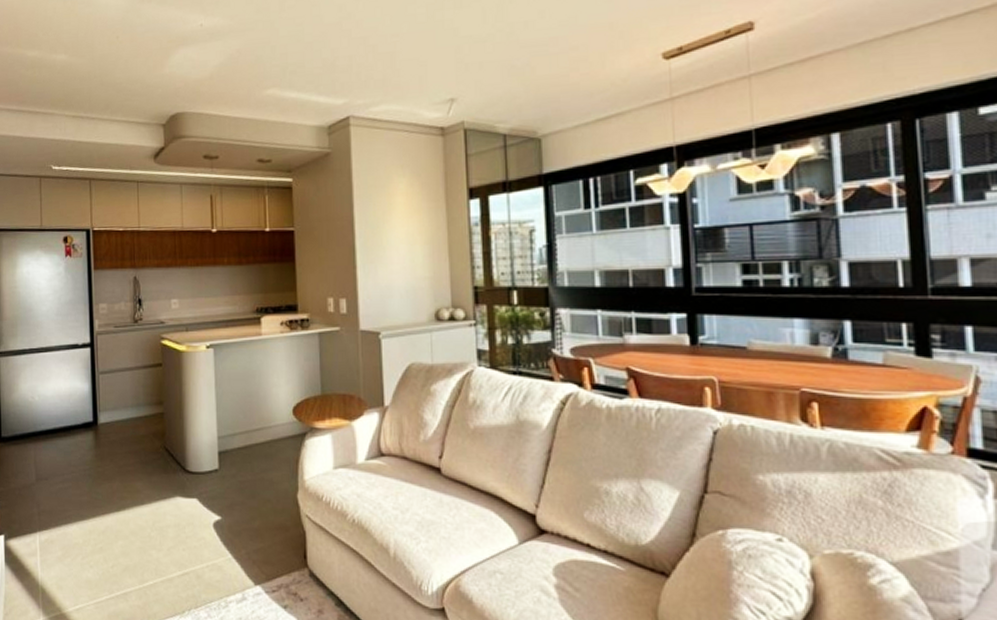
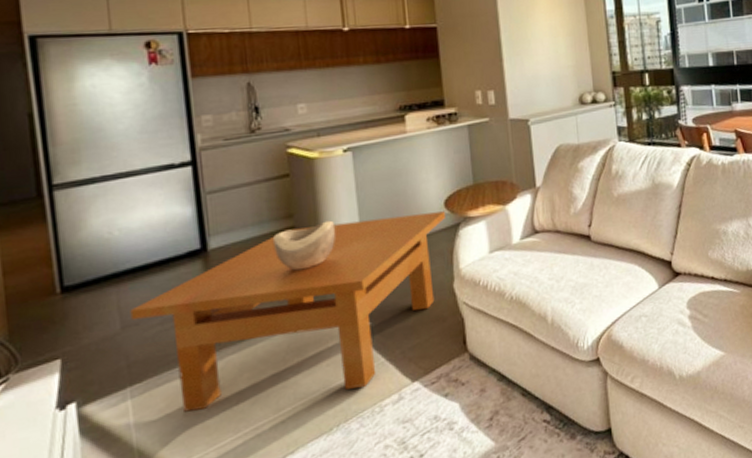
table: none [42,415,294,578] -> present [130,211,446,412]
decorative bowl: none [147,412,196,455] -> present [273,220,335,271]

